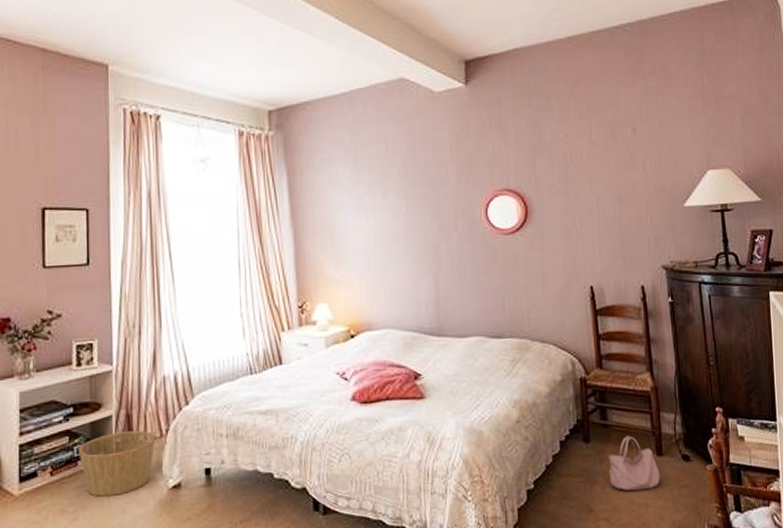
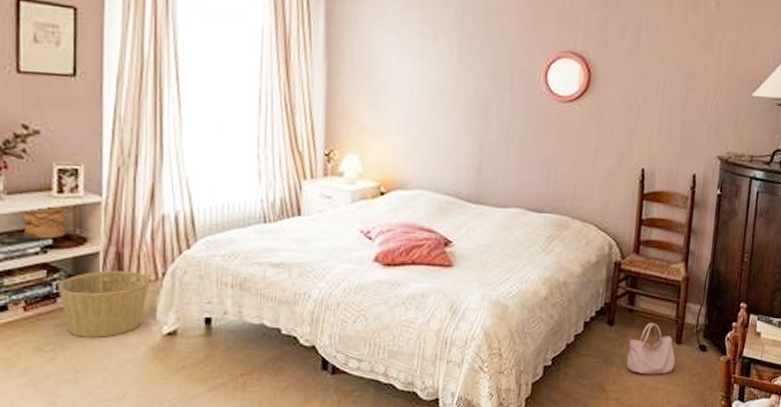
decorative box: none [49,378,85,409] -> present [23,206,67,239]

